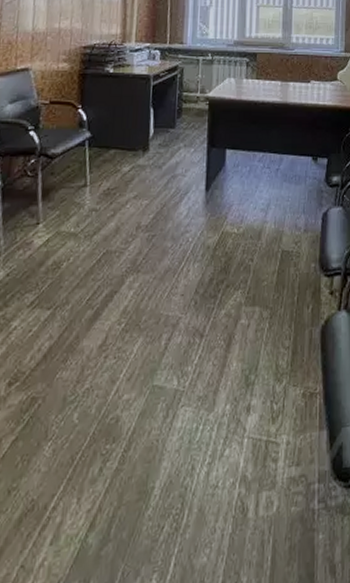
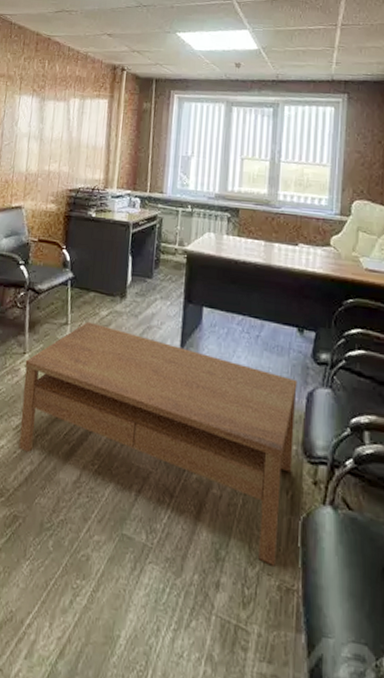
coffee table: none [34,180,314,377] -> present [18,321,297,566]

